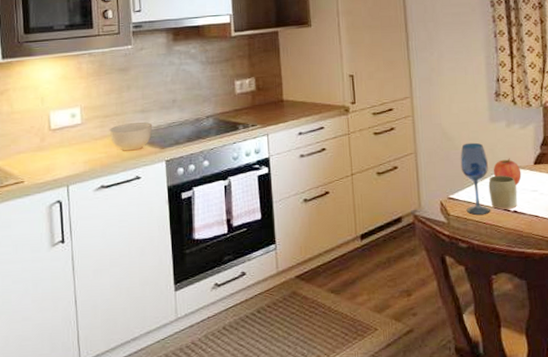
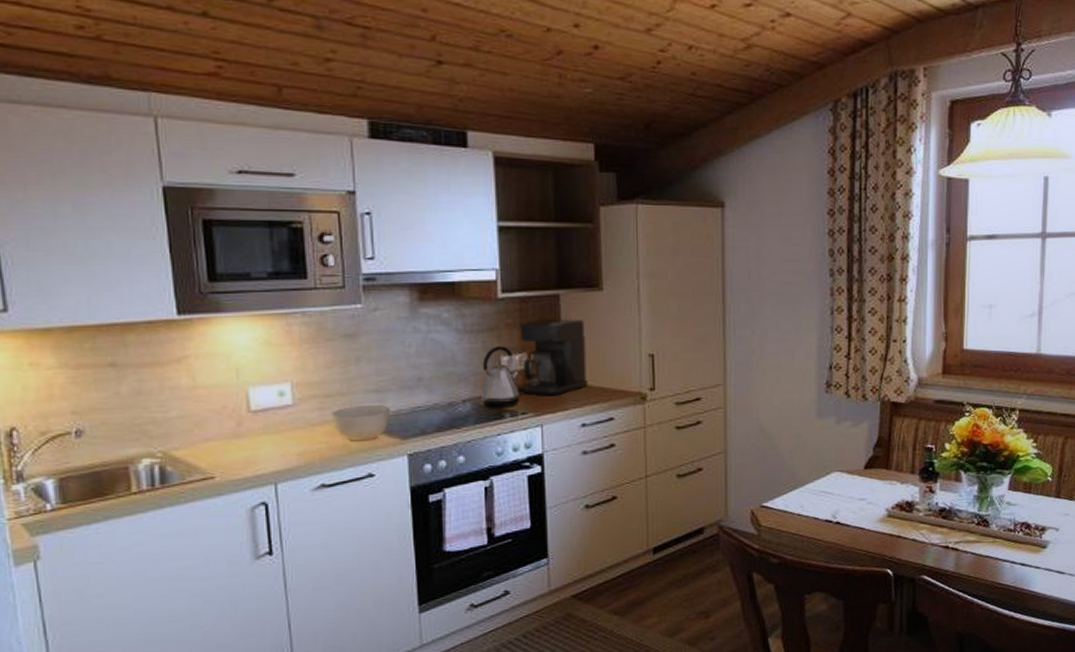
kettle: none [220,73,251,123] -> present [481,346,521,409]
coffee maker: none [247,50,303,111] -> present [516,319,588,396]
wineglass: present [460,142,490,216] -> none [778,441,810,527]
mug: present [488,175,518,210] -> none [809,480,842,520]
fruit: present [493,158,522,186] -> none [816,461,849,493]

